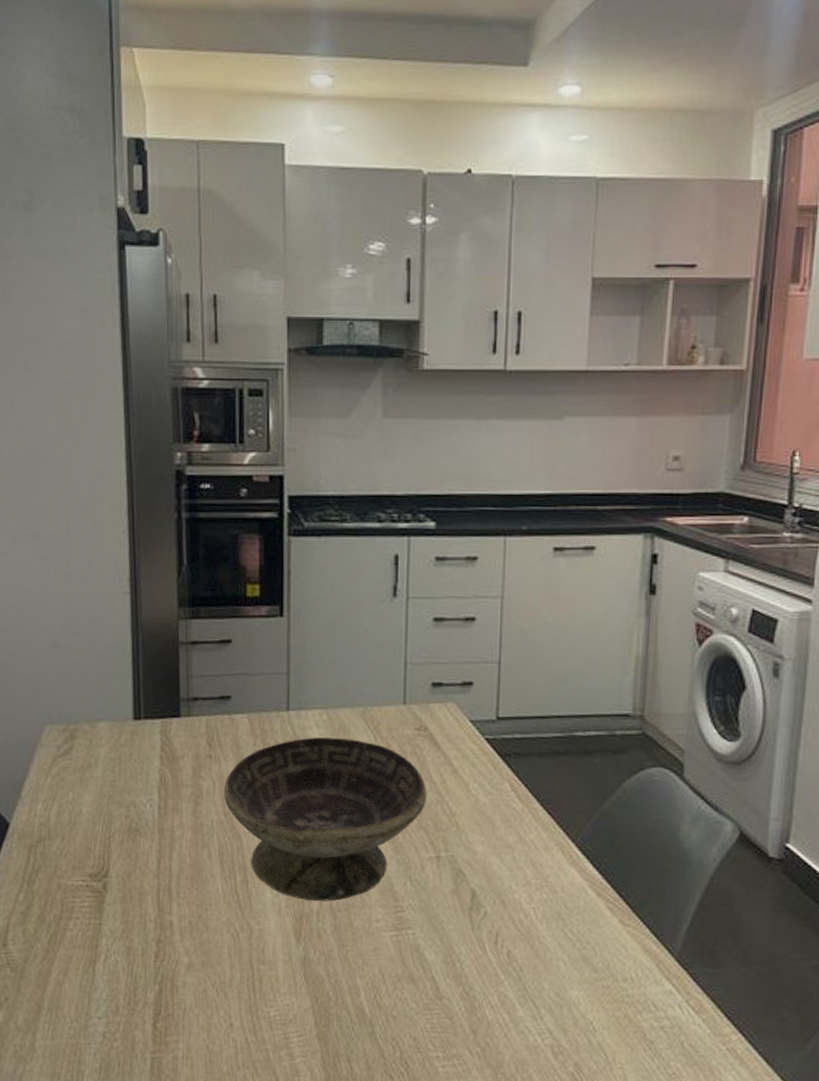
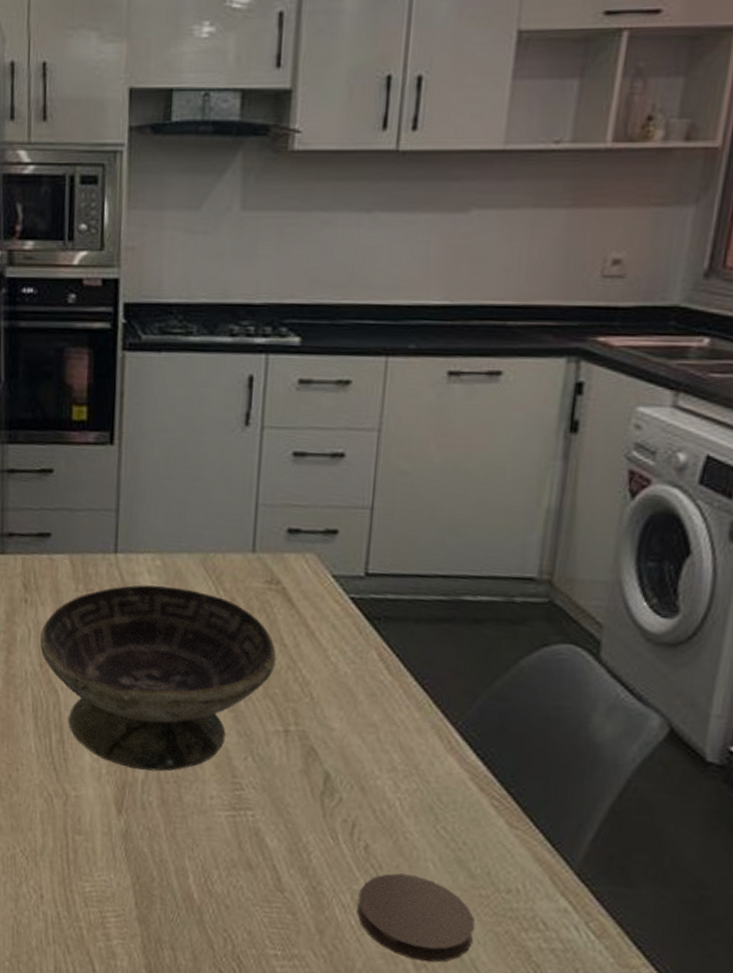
coaster: none [504,973,600,1049] -> present [357,873,475,963]

